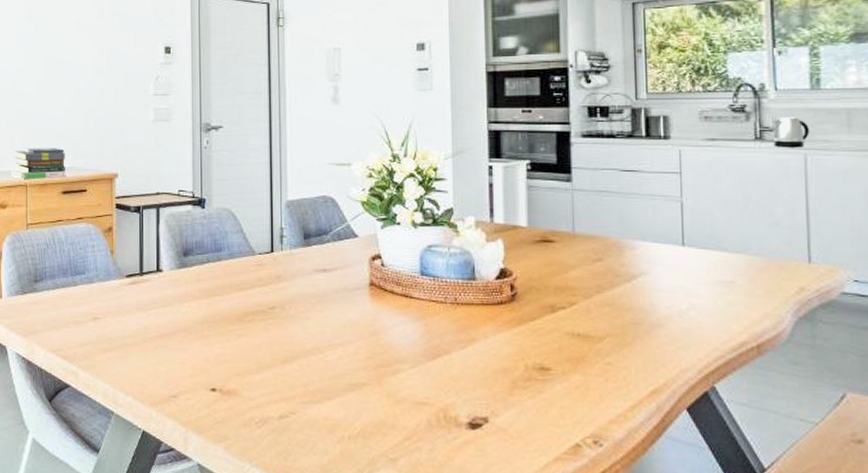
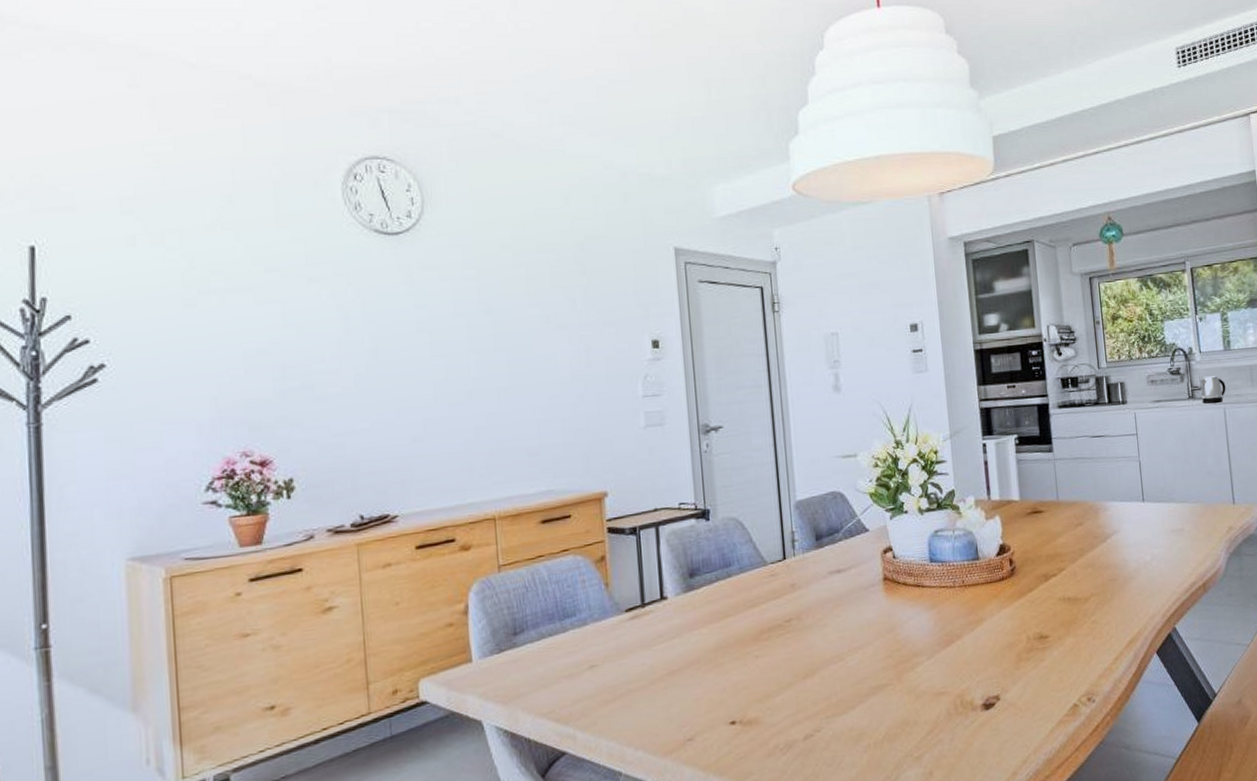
books: present [10,148,66,180] -> none [472,469,545,512]

